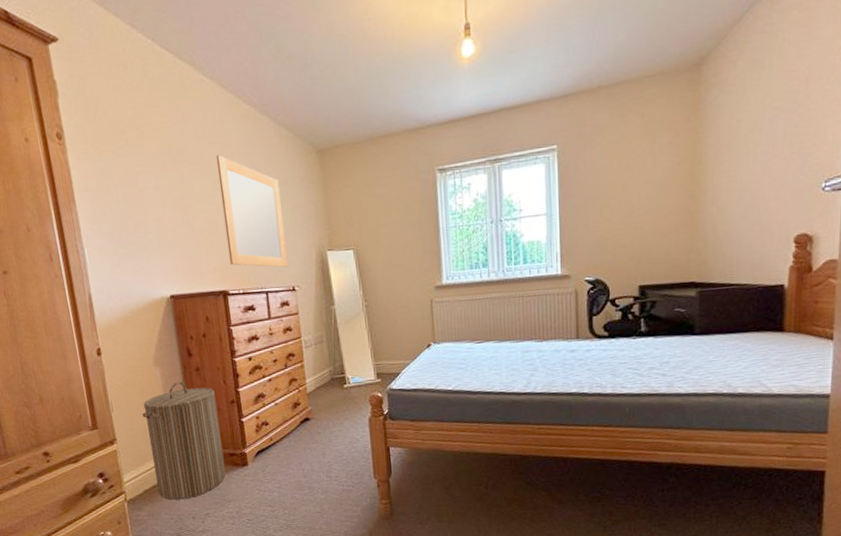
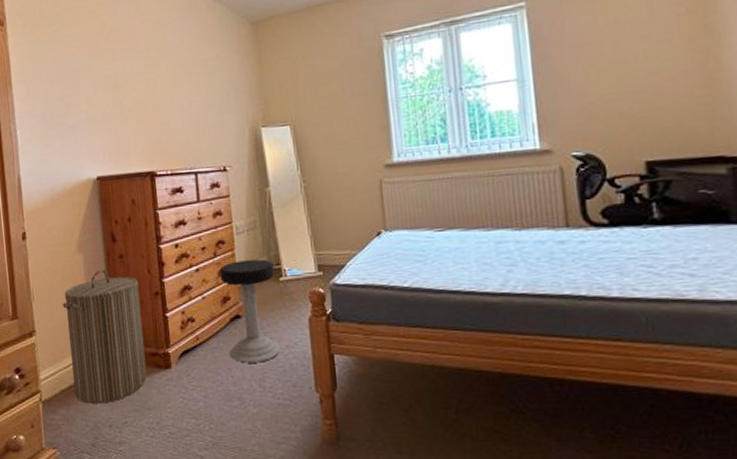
home mirror: present [215,154,288,268] -> none [147,32,219,146]
stool: none [290,369,344,458] -> present [219,259,280,363]

